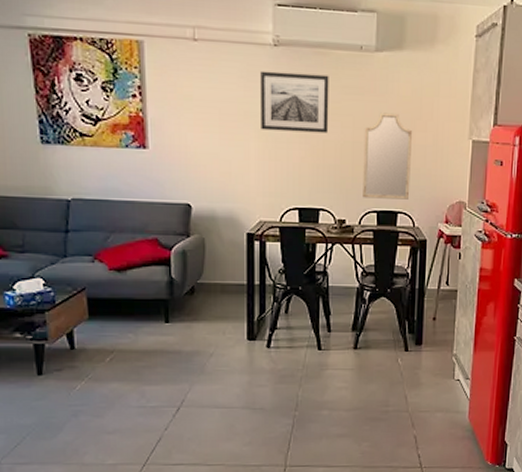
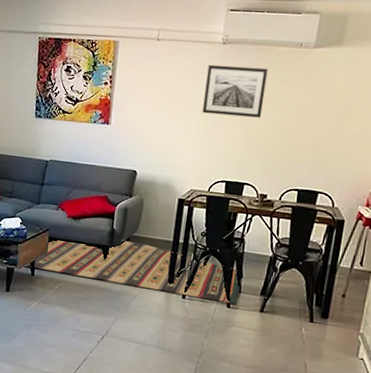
rug: none [60,290,329,345] -> present [25,240,241,304]
home mirror: present [363,112,413,200] -> none [286,101,343,181]

